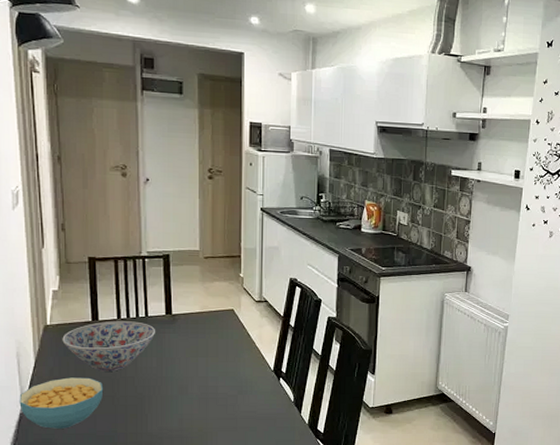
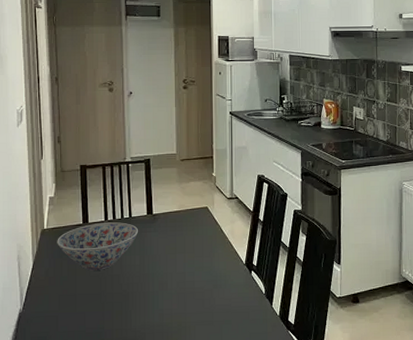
cereal bowl: present [19,377,103,429] -> none [19,277,91,327]

